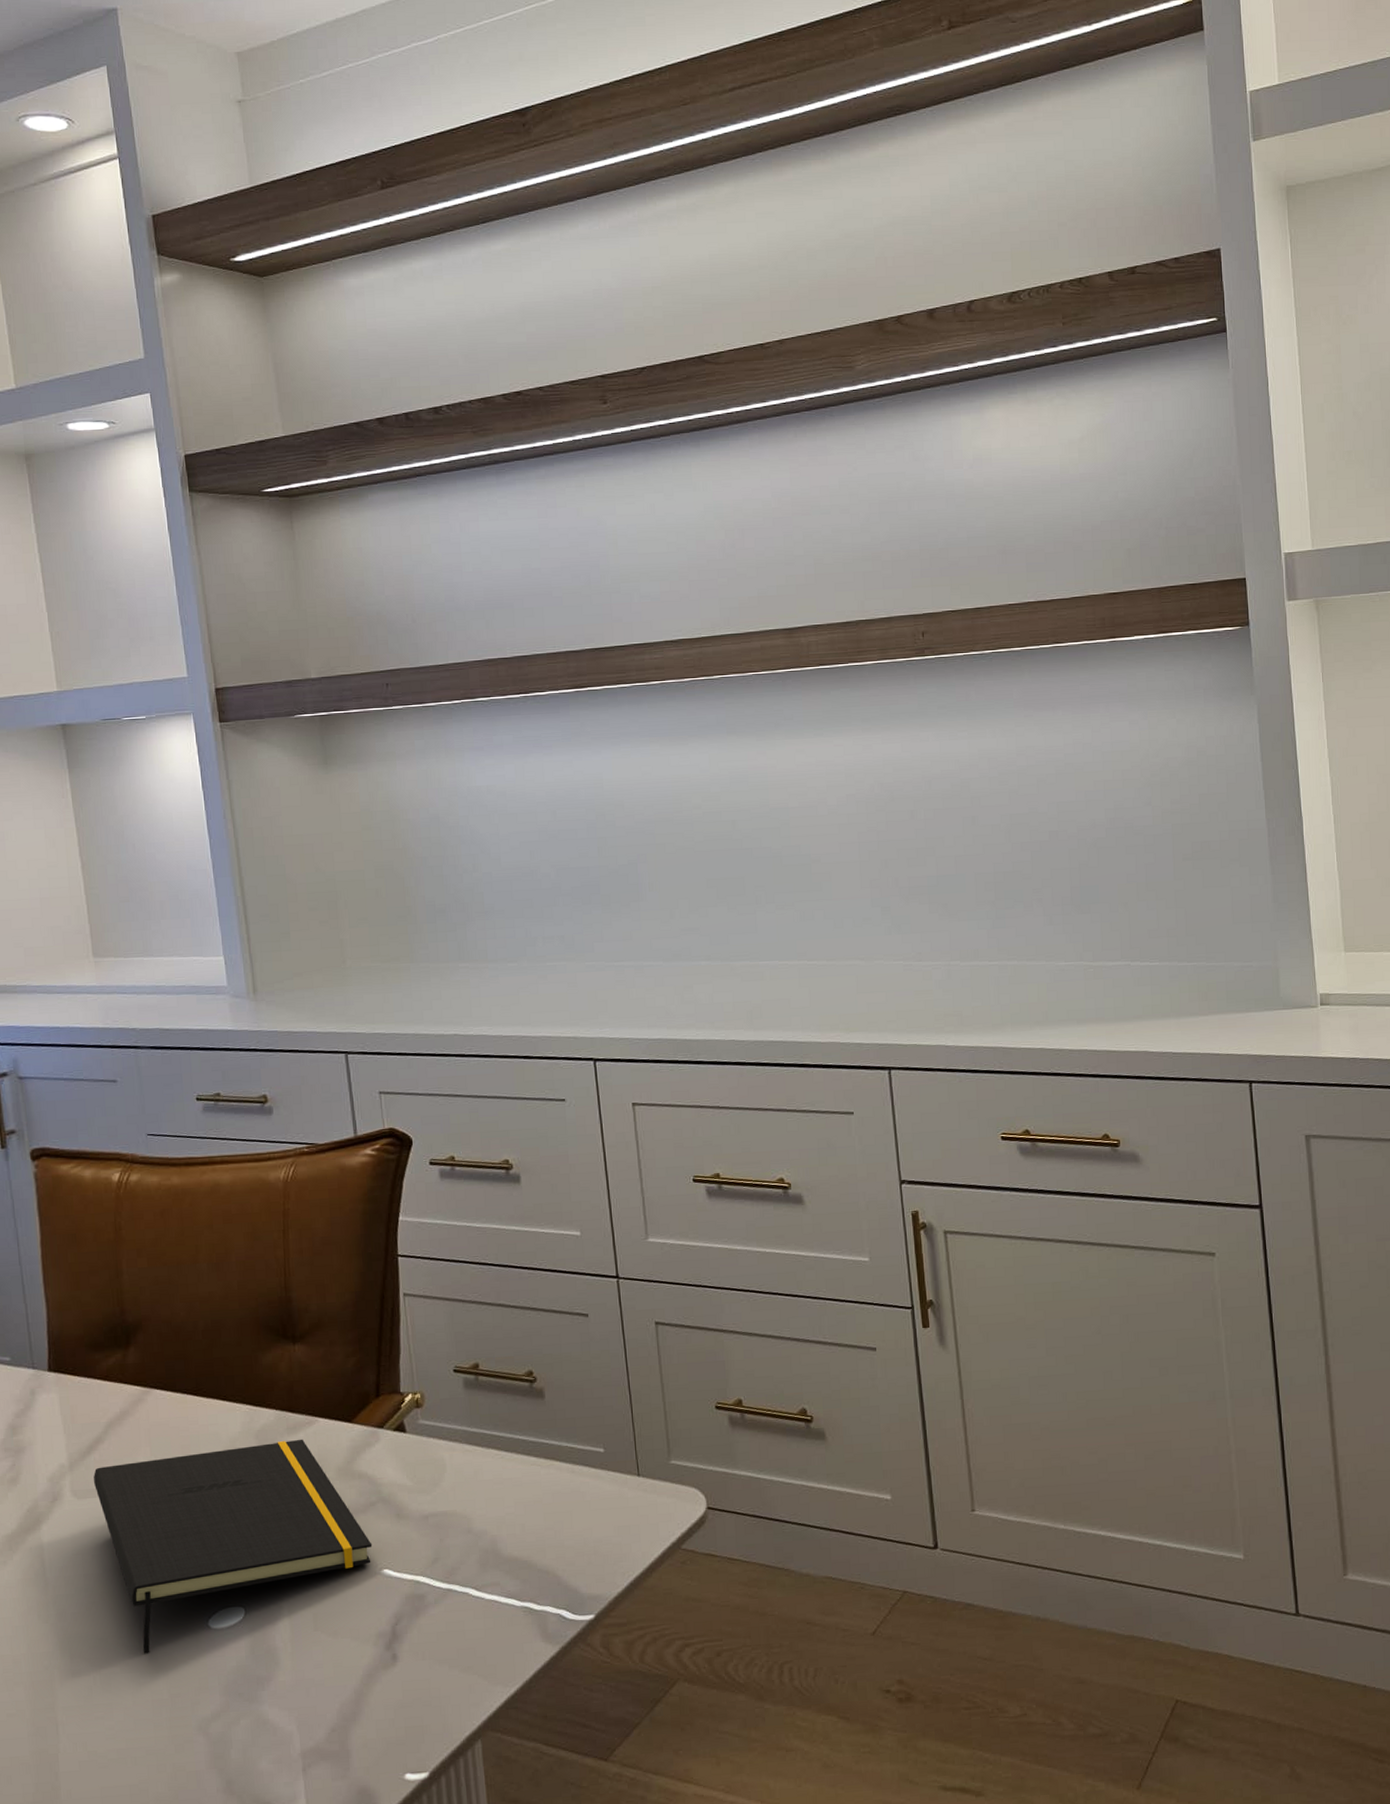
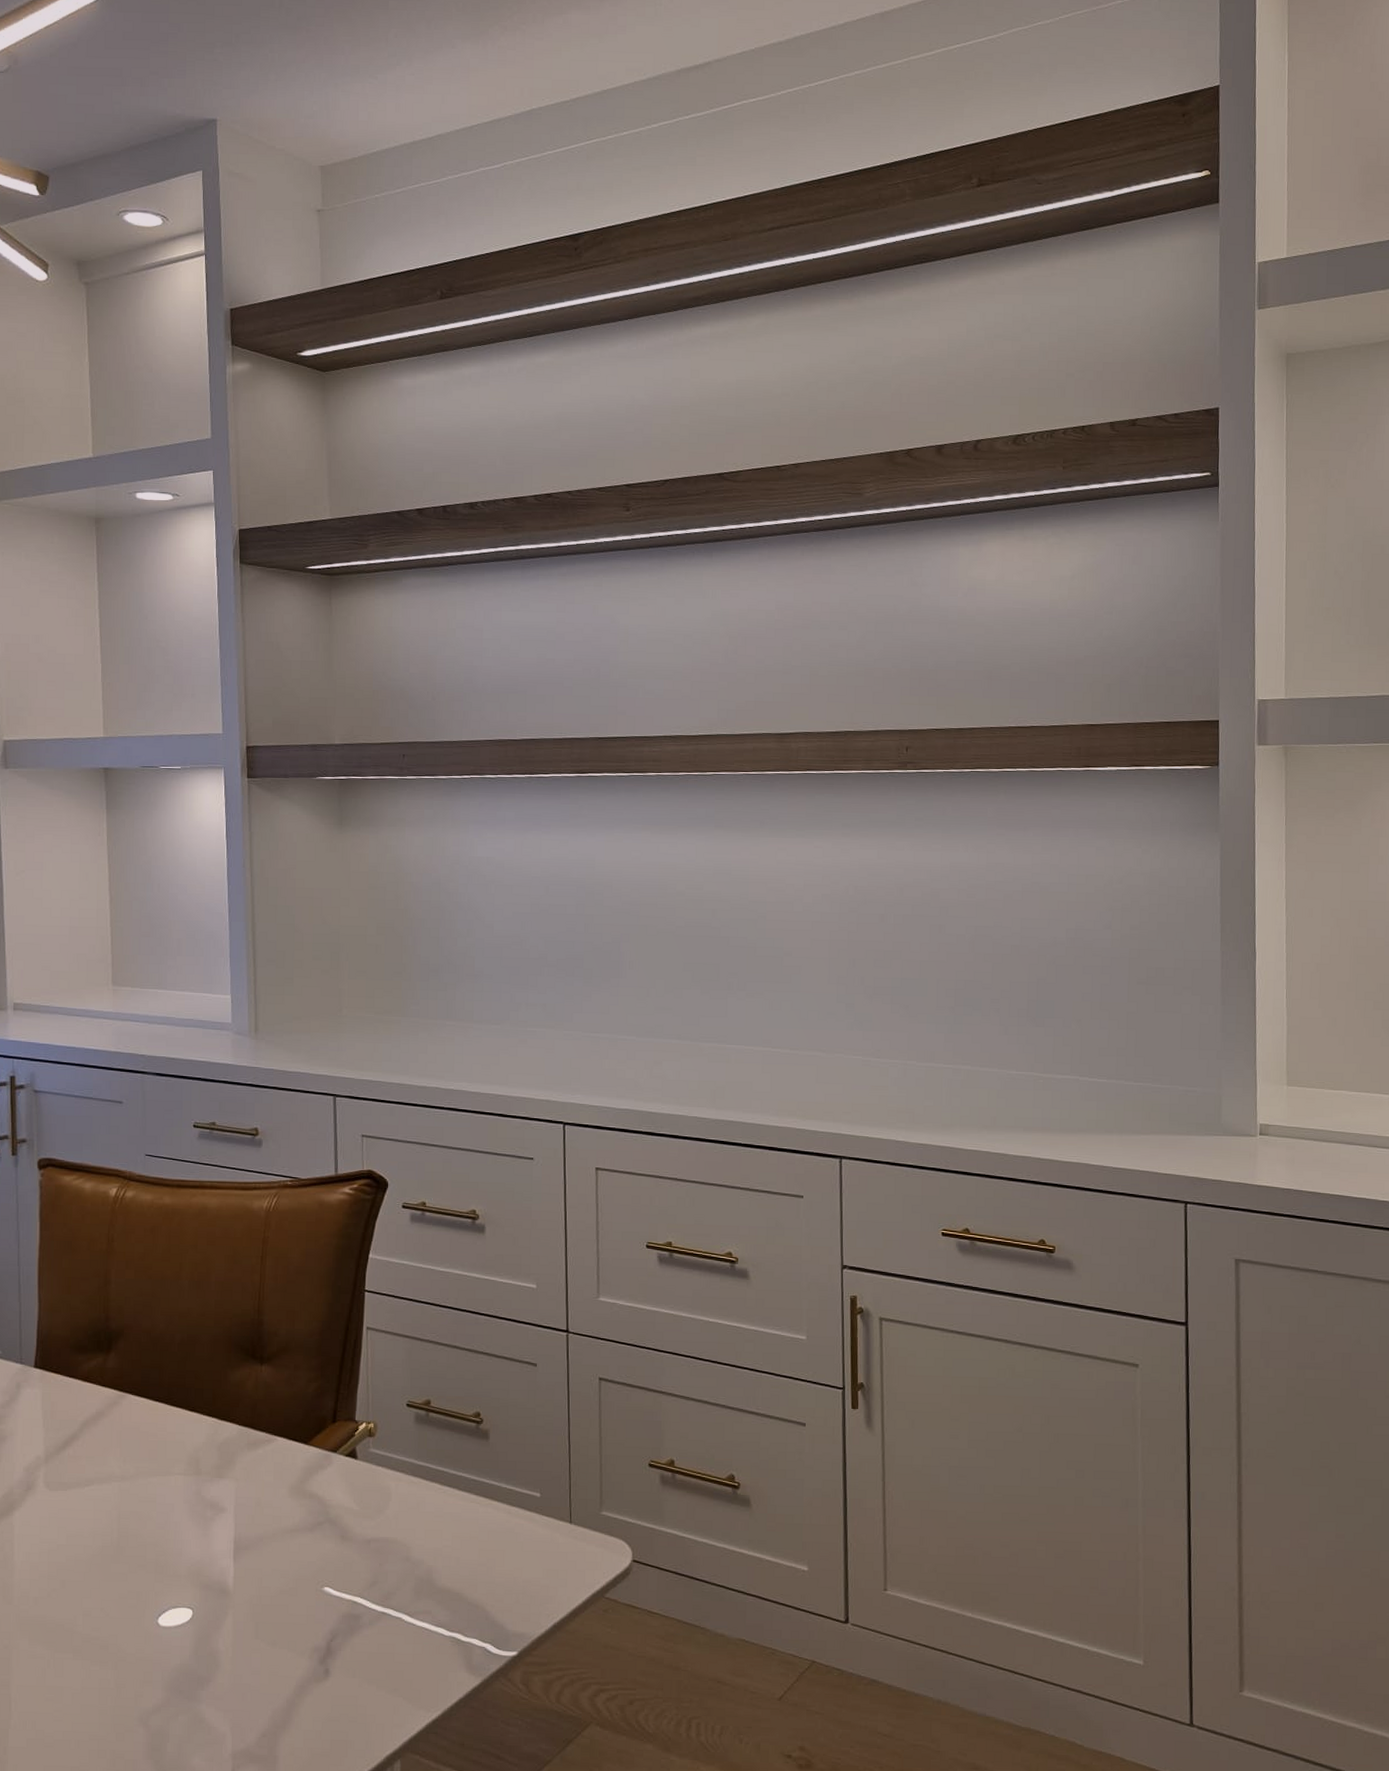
notepad: present [93,1439,373,1654] -> none [66,1455,316,1643]

